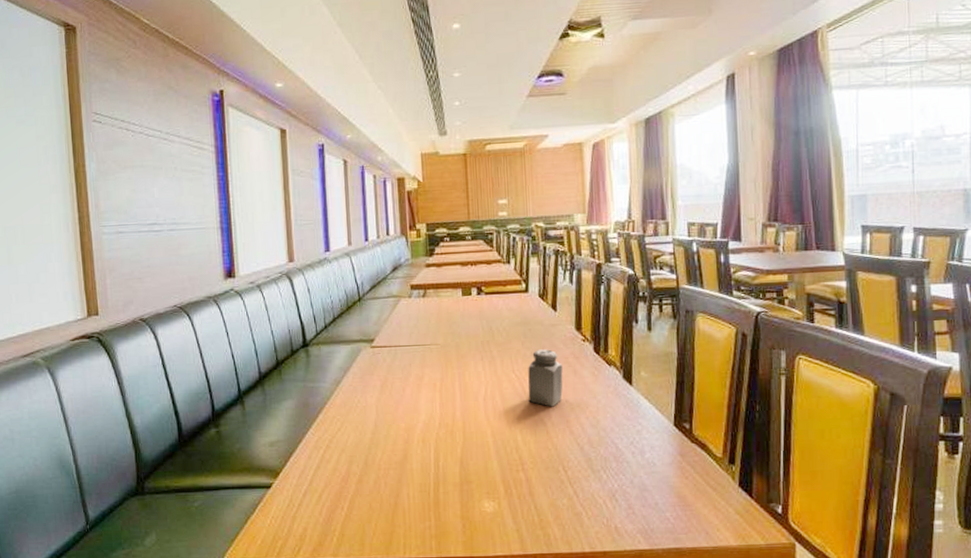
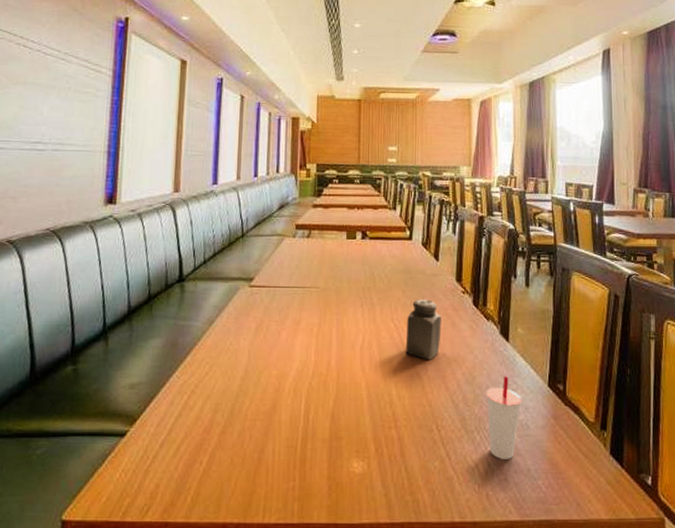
cup: none [611,418,648,495] -> present [486,376,522,459]

